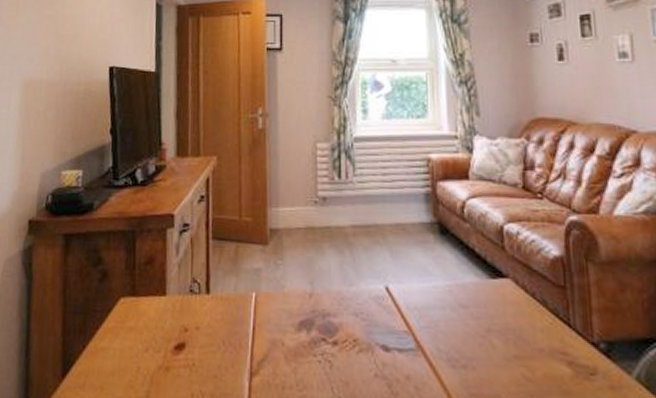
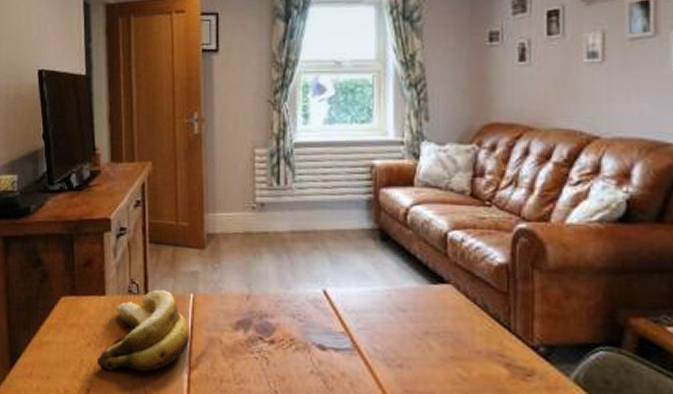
banana: none [155,288,252,380] -> present [98,289,191,373]

